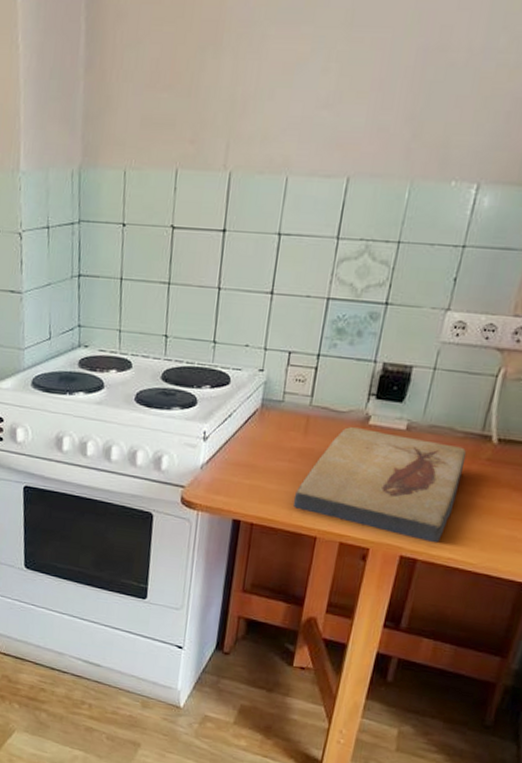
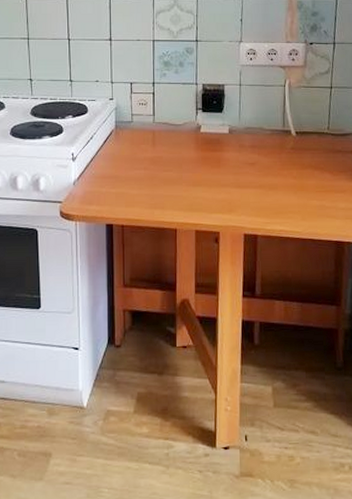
fish fossil: present [293,427,467,544] -> none [153,136,277,220]

